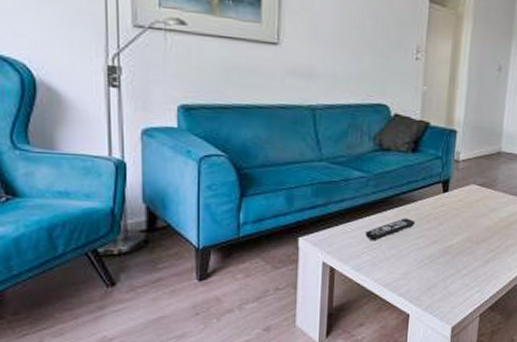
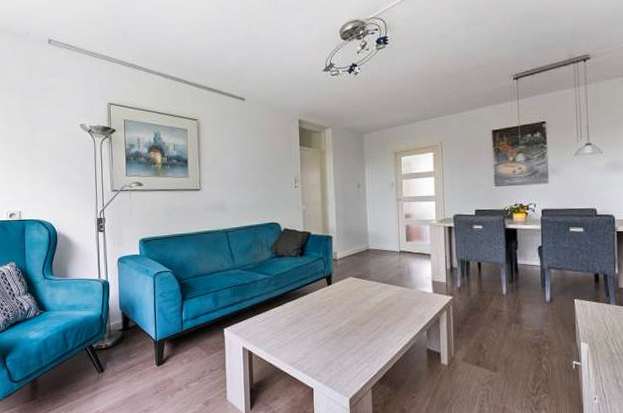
remote control: present [365,218,416,241] -> none [272,308,309,328]

